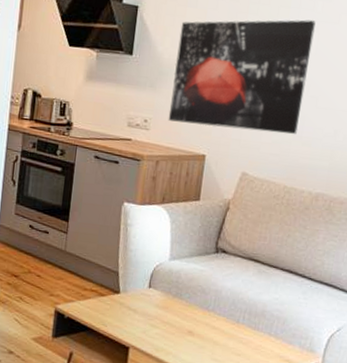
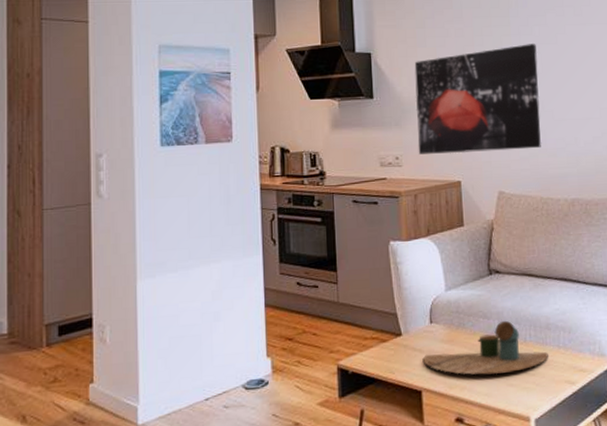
decorative tray: none [135,299,258,349] -> present [422,320,548,375]

